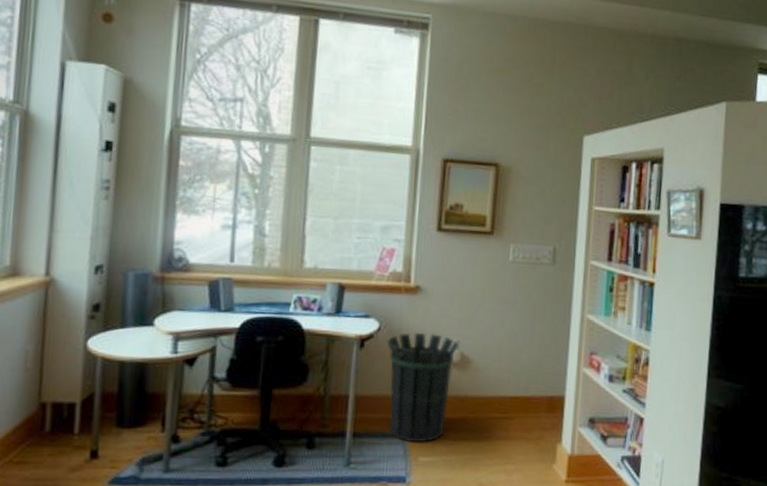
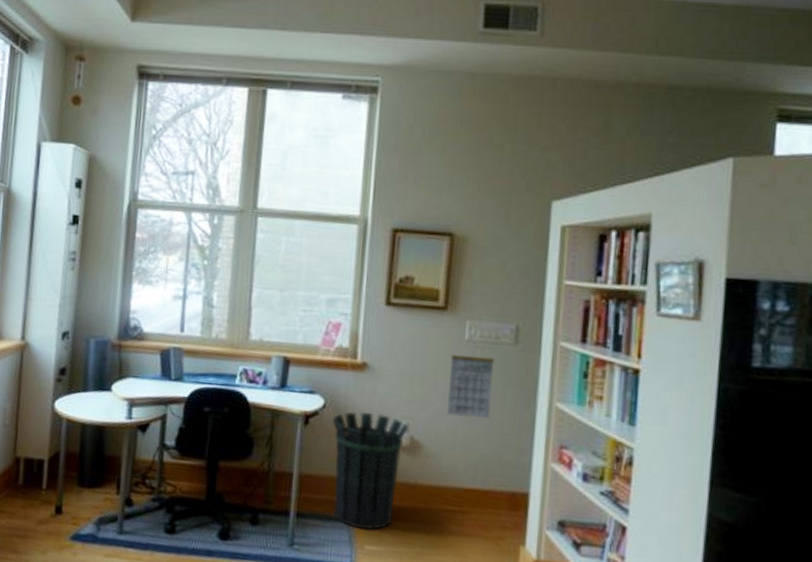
calendar: none [493,275,535,332] -> present [446,355,495,418]

